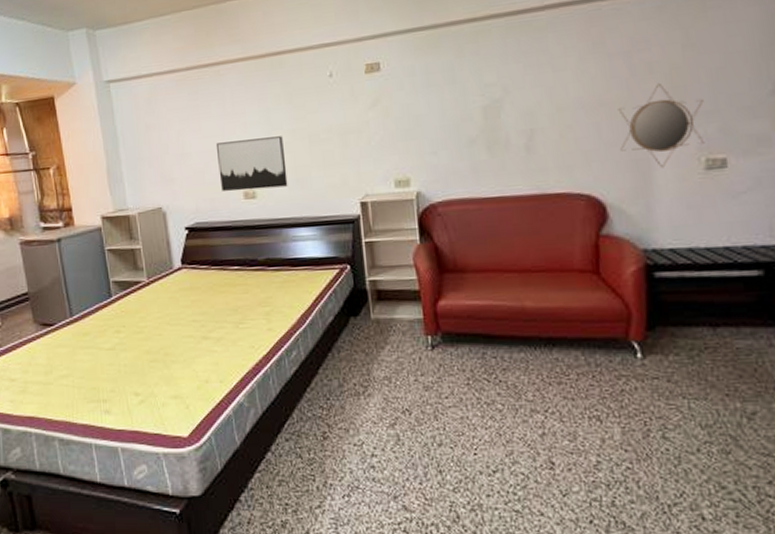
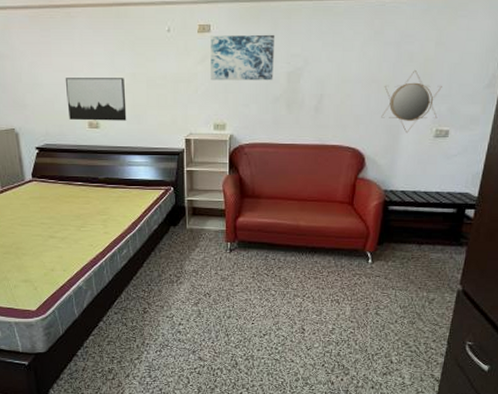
wall art: none [381,63,465,128] -> present [210,34,275,81]

